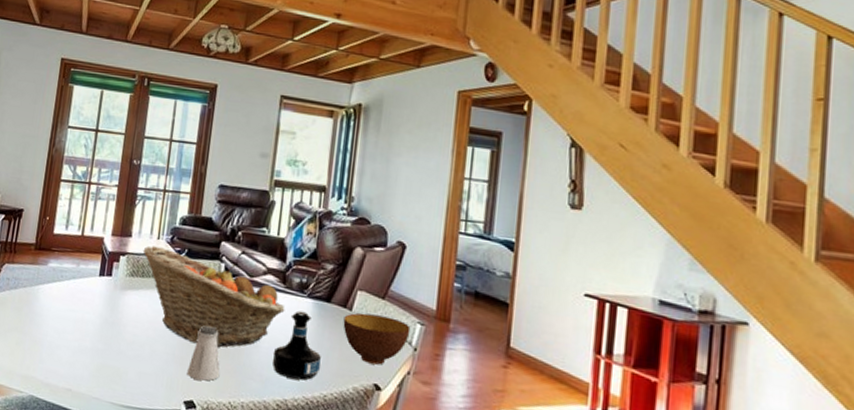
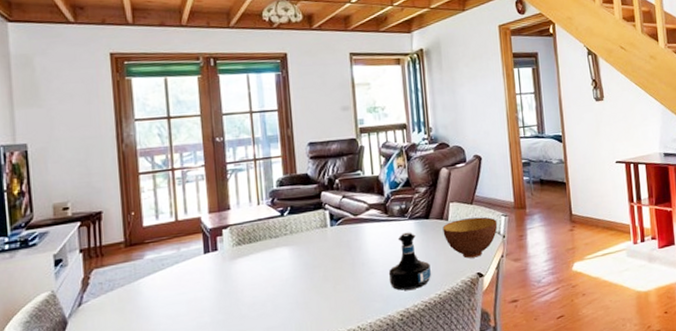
fruit basket: present [142,246,285,347] -> none [245,208,392,287]
saltshaker: present [187,326,220,381] -> none [313,268,345,318]

